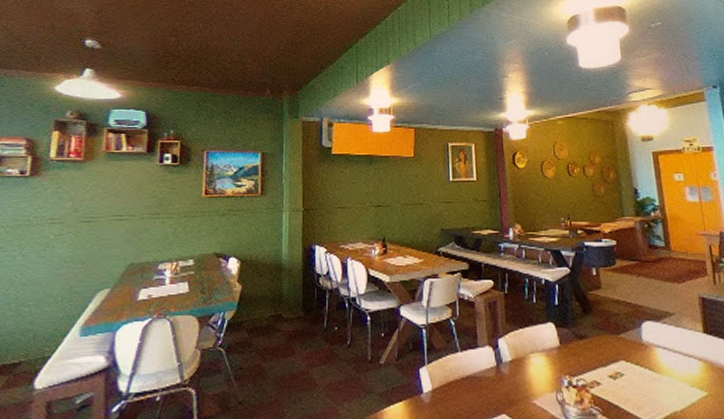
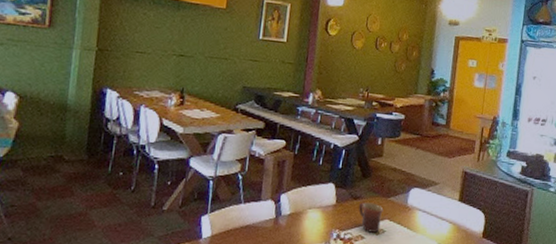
mug: none [586,341,617,377] -> present [359,202,384,233]

